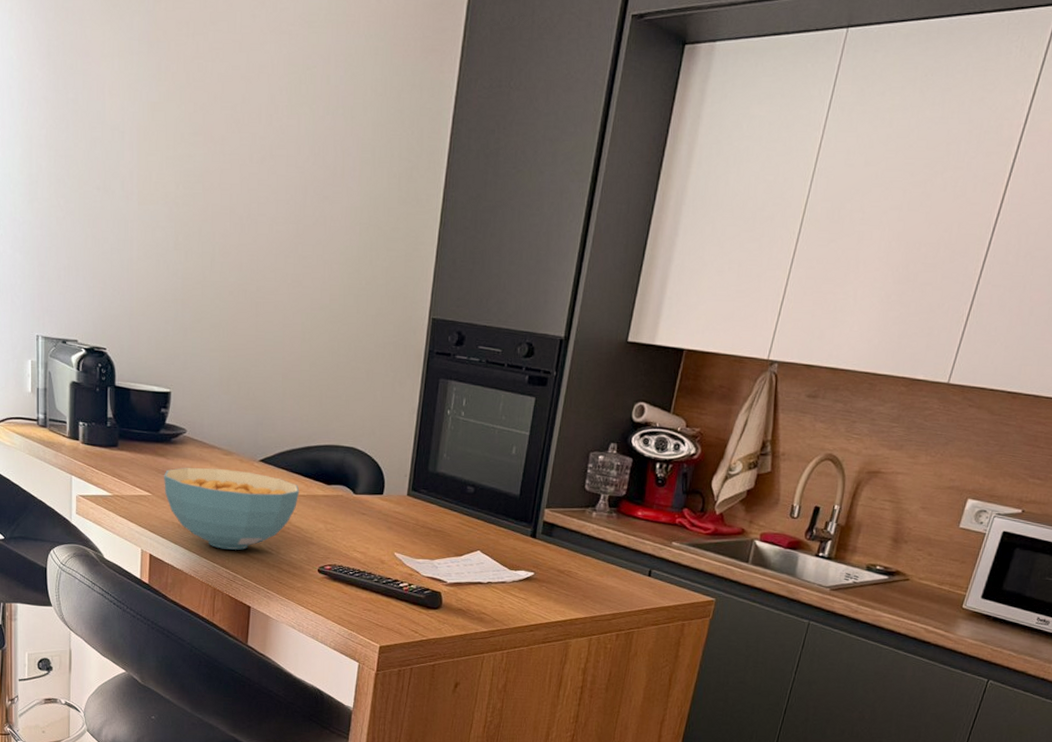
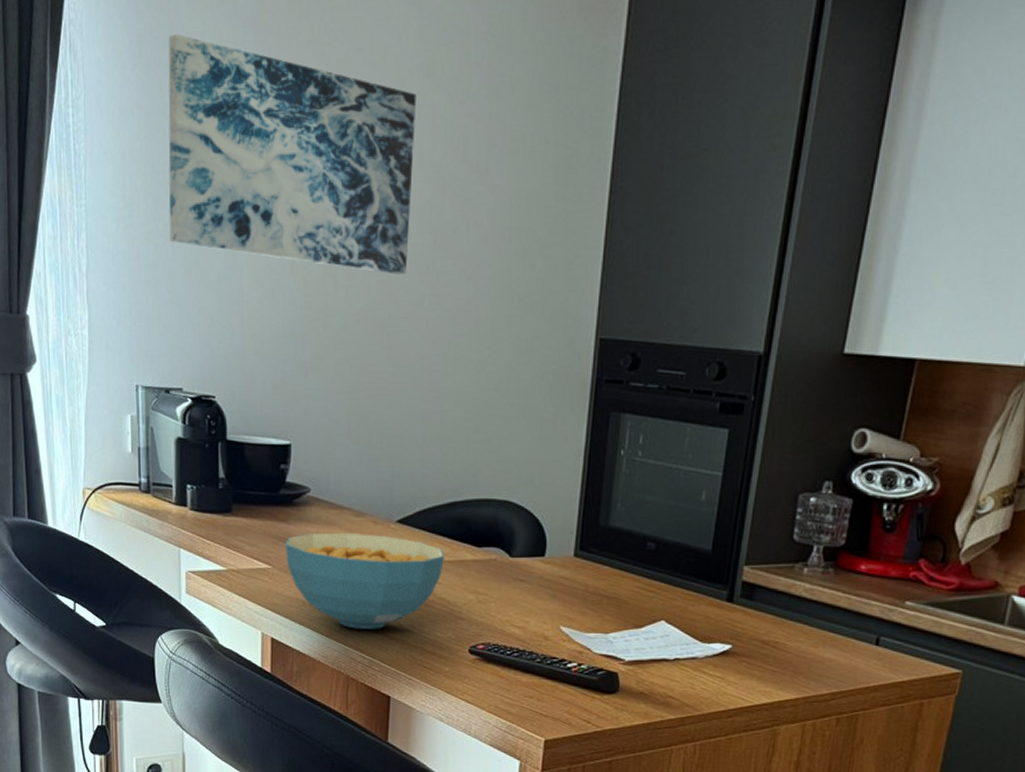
wall art: none [69,41,285,256] -> present [168,33,417,274]

